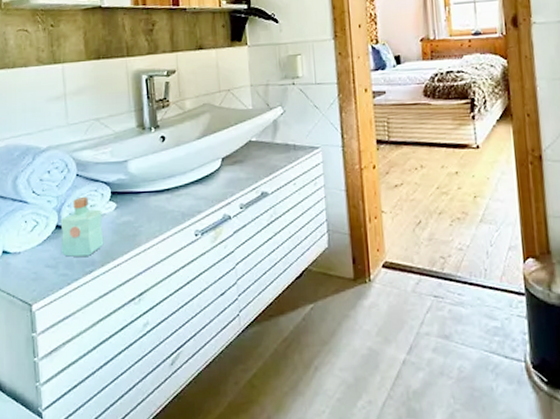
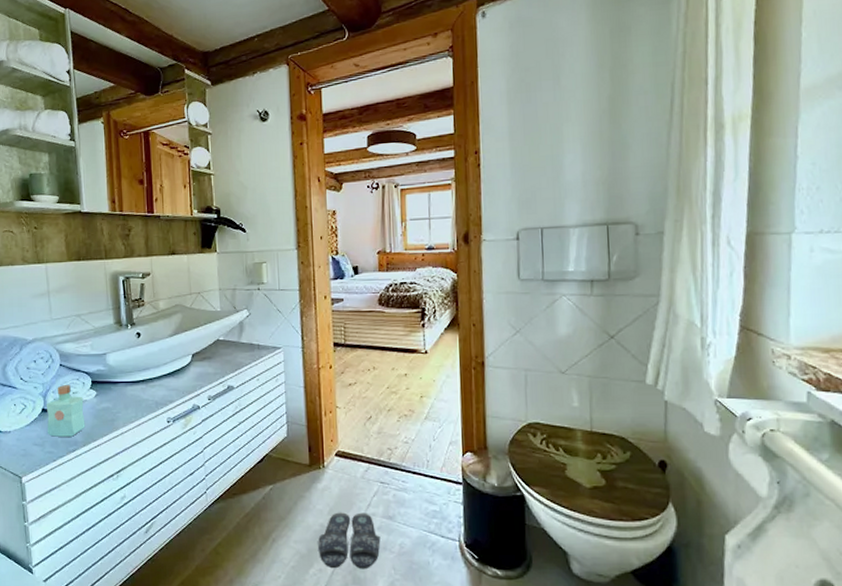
slippers: none [366,332,437,398] -> present [318,512,381,568]

